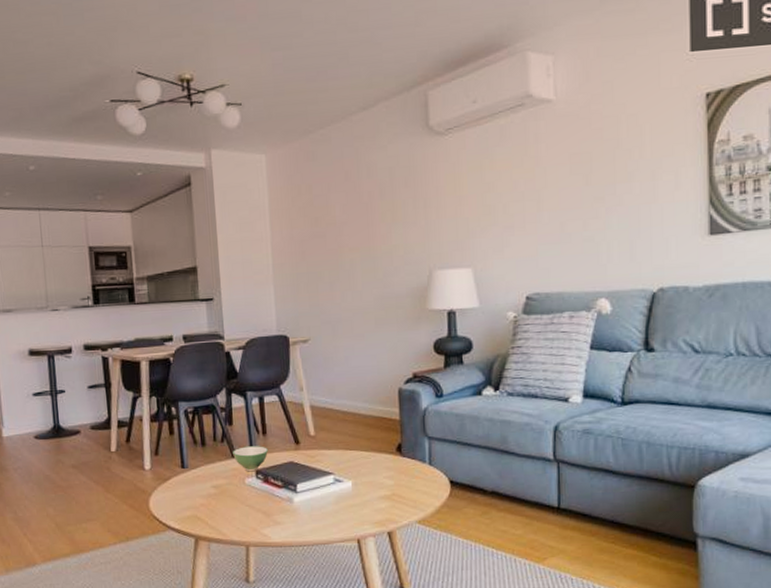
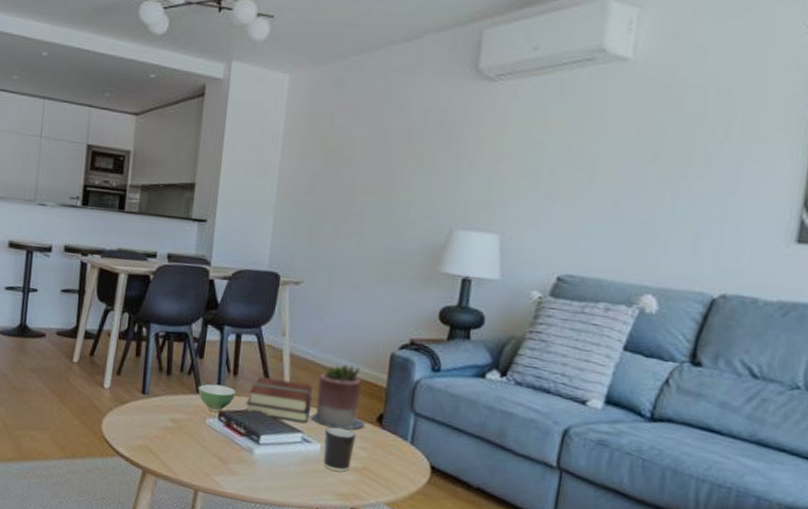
books: none [279,429,338,466] -> present [245,376,313,422]
succulent planter: none [339,405,386,465] -> present [312,364,364,430]
mug: none [353,463,382,503] -> present [323,427,357,472]

